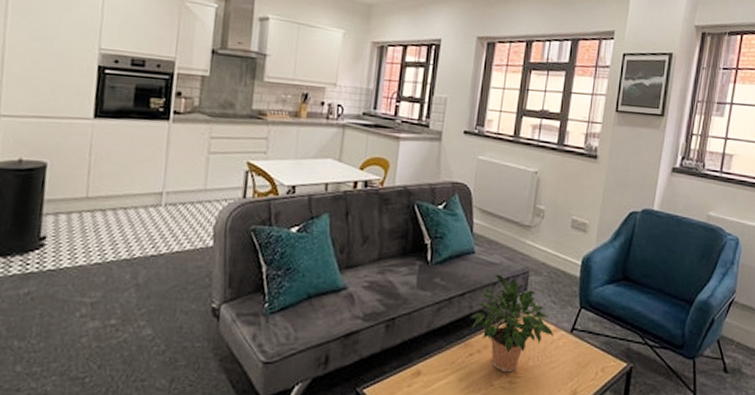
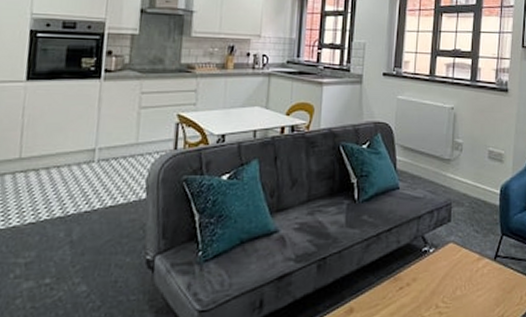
potted plant: present [470,274,554,373] -> none [398,208,479,304]

